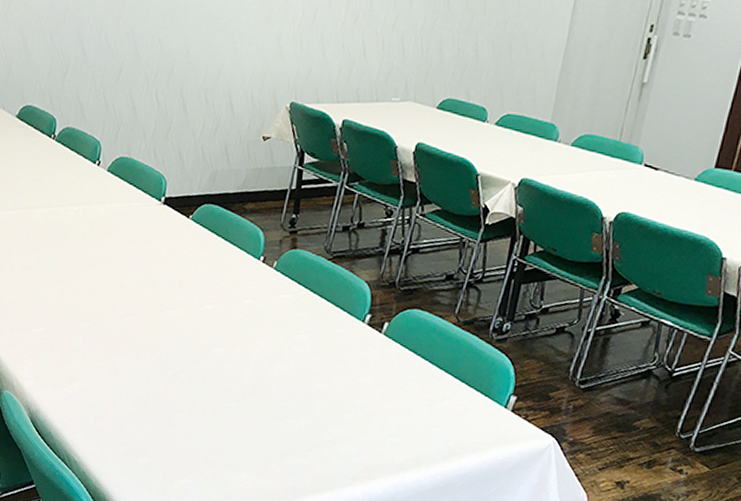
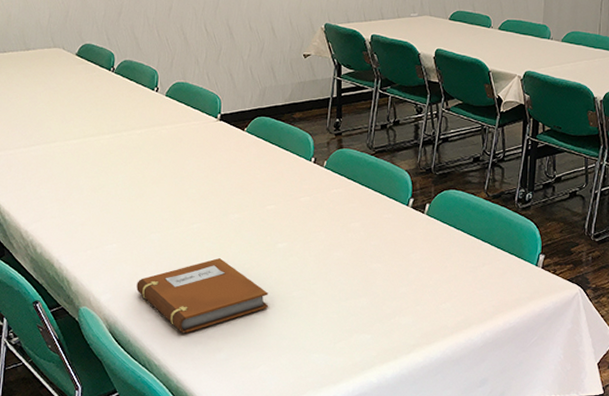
notebook: none [61,356,199,432] -> present [137,258,269,334]

